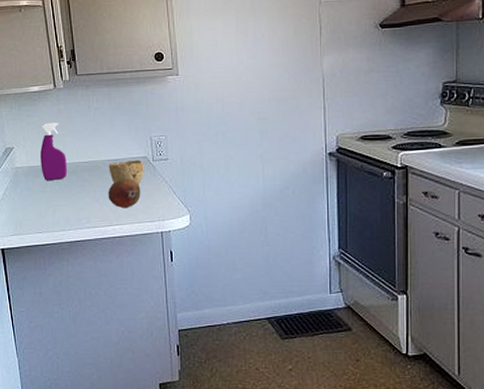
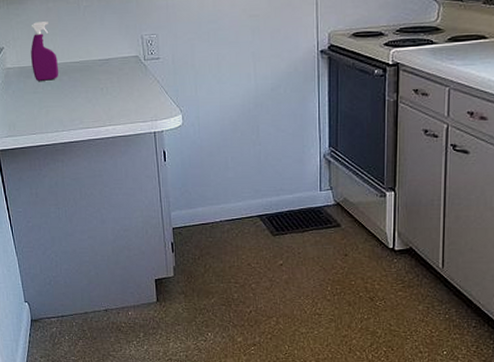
fruit: present [108,178,141,208] -> none [100,78,133,108]
bowl: present [109,160,144,184] -> none [100,60,136,84]

